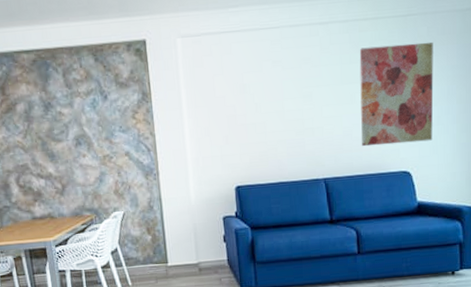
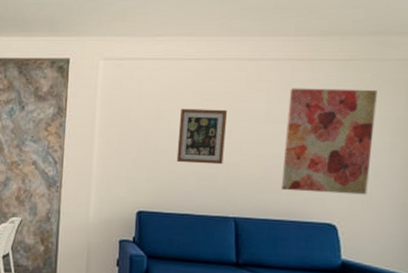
wall art: none [263,76,308,134] -> present [176,108,227,165]

